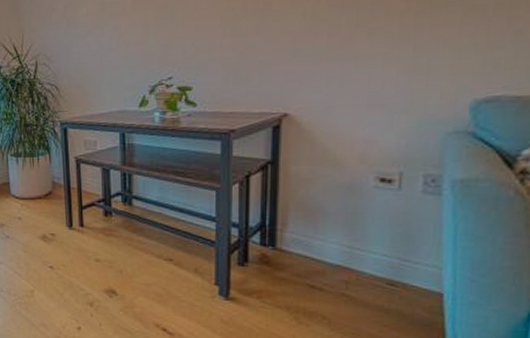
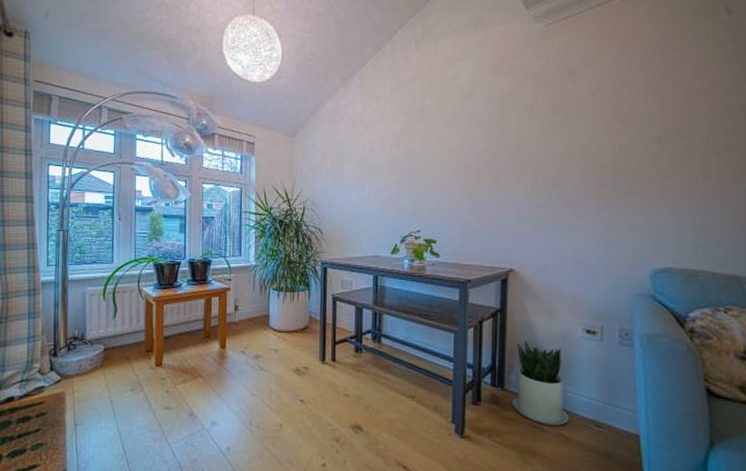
planter: none [286,194,354,285] -> present [513,340,569,426]

